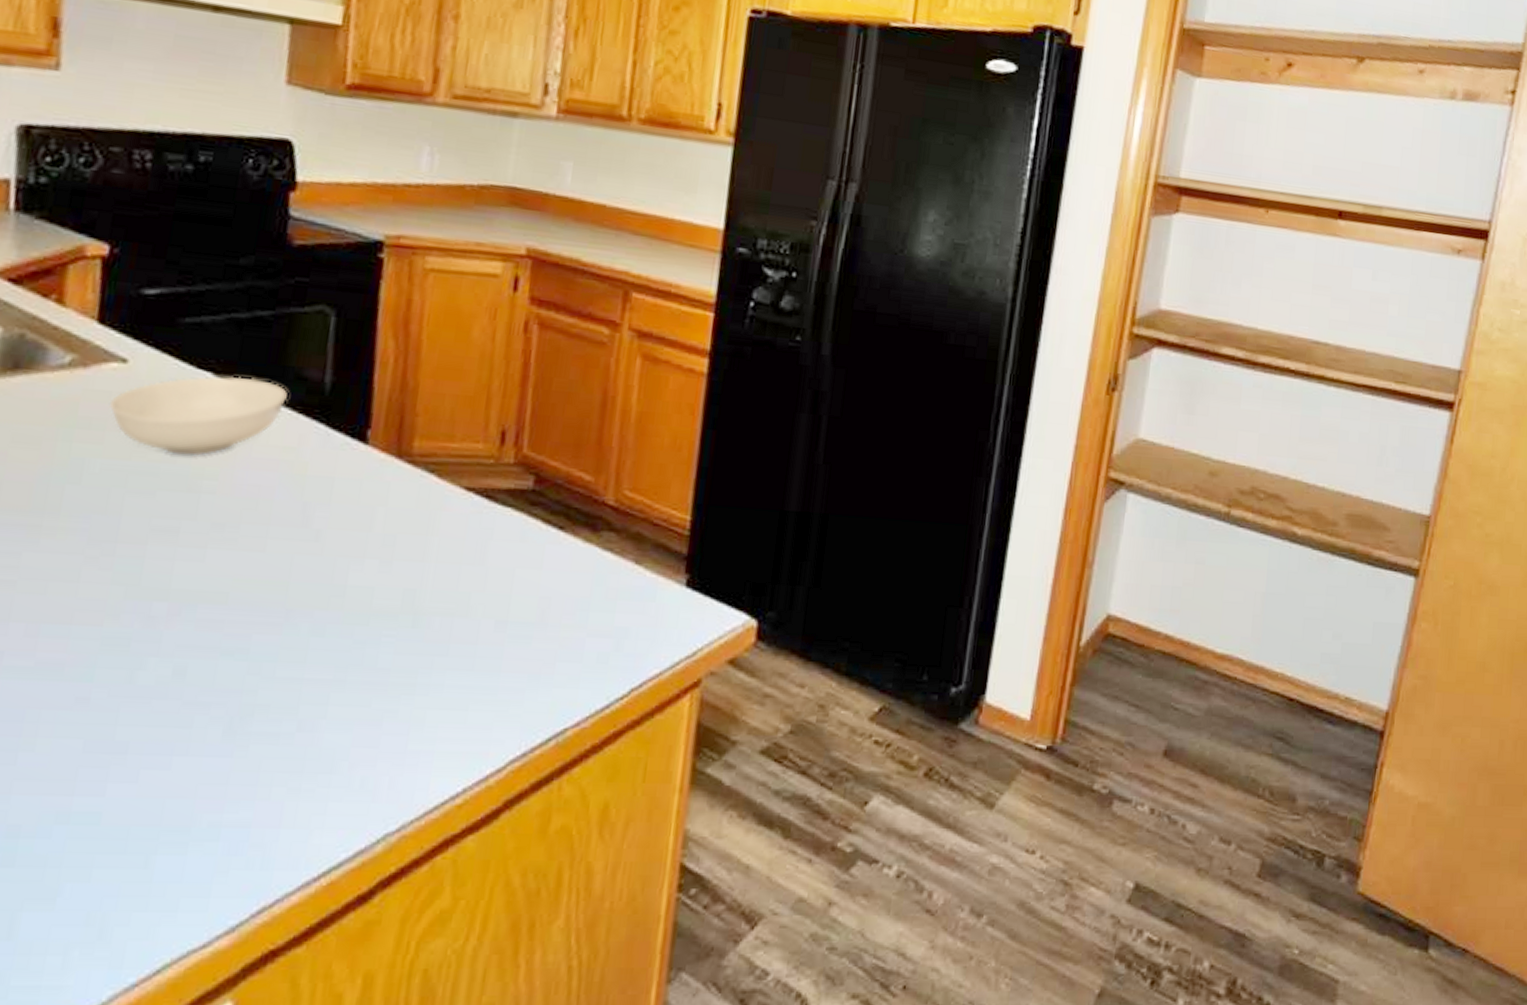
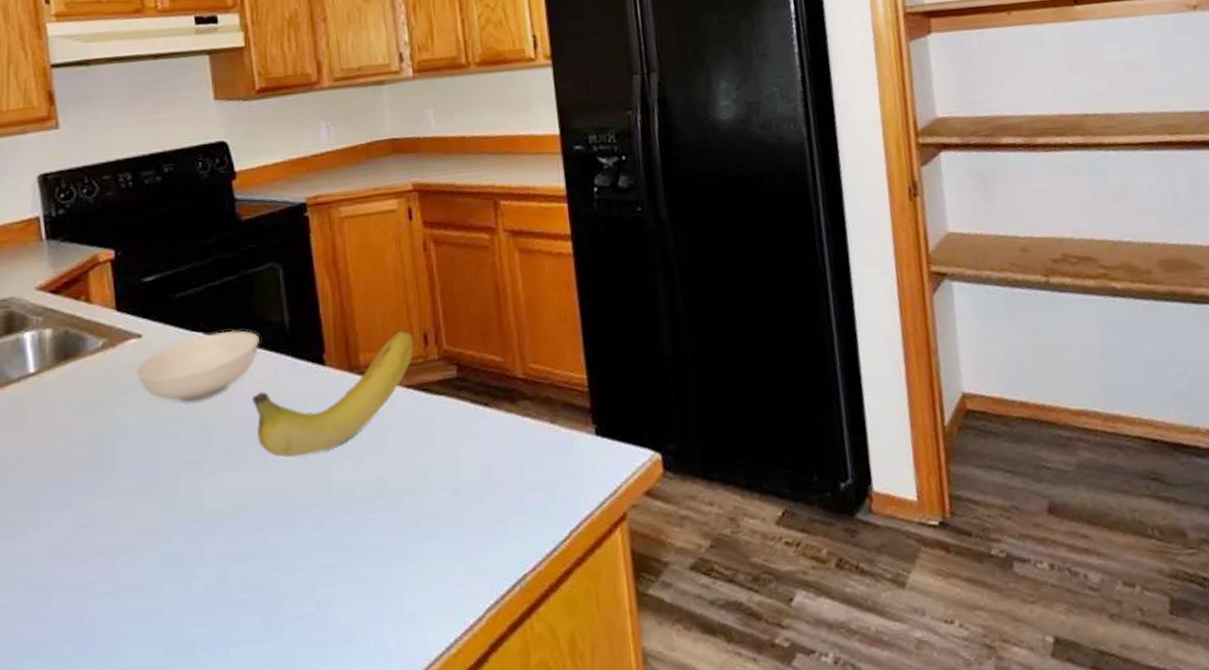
fruit: none [259,420,488,547] -> present [252,329,414,458]

